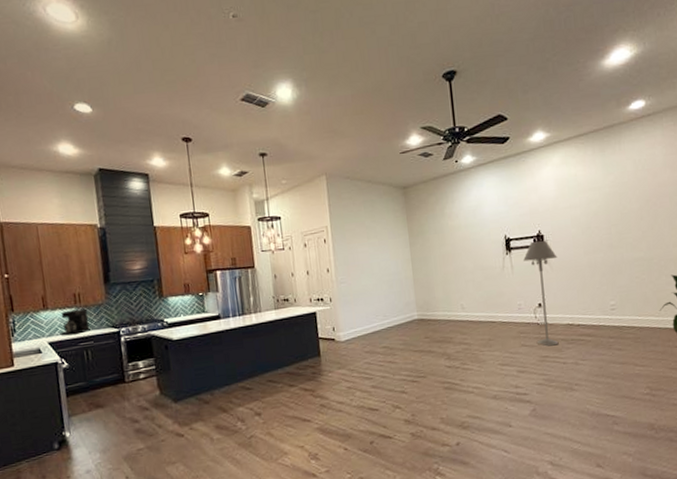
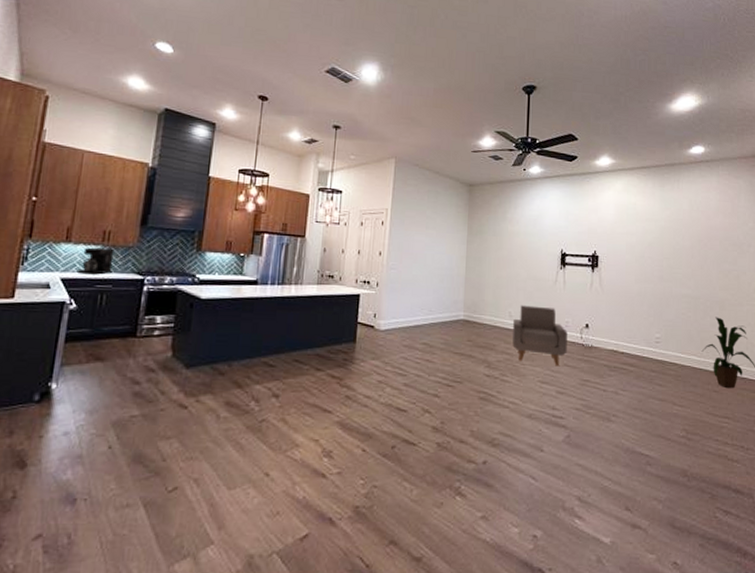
armchair: none [466,293,523,349] -> present [512,305,568,367]
floor lamp: present [523,240,559,347] -> none [576,260,610,371]

